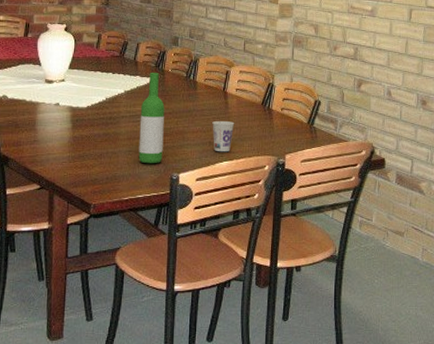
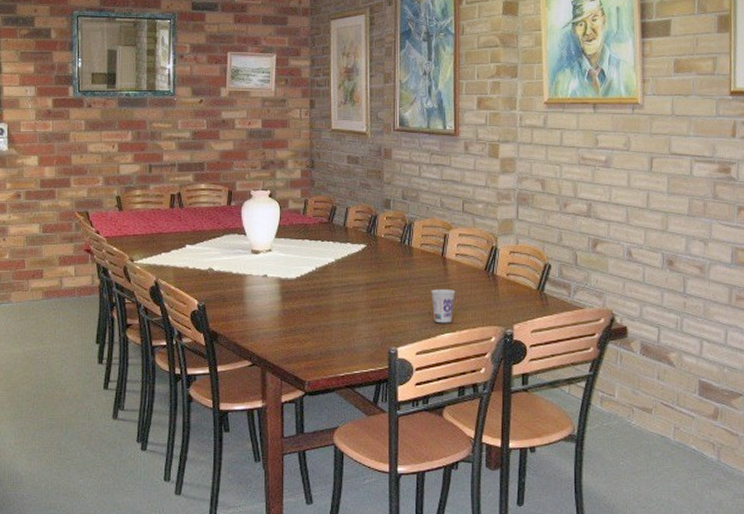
wine bottle: present [138,73,165,164] -> none [353,239,379,338]

